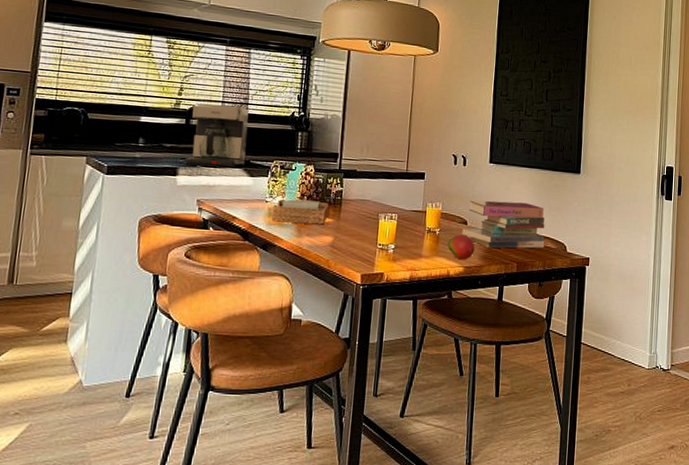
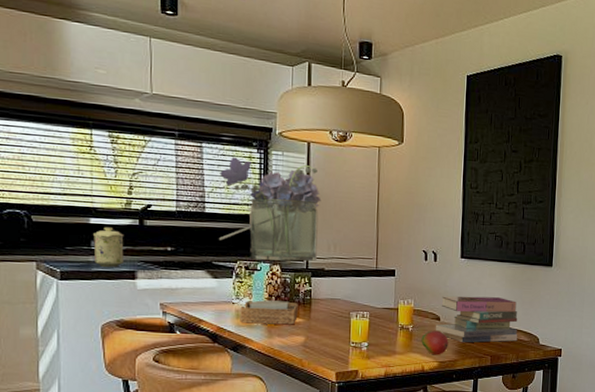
mug: none [140,125,170,164] -> present [92,227,124,267]
coffee maker: present [185,103,249,168] -> none [143,202,208,270]
flower bouquet: none [258,62,358,173] -> present [219,157,321,273]

